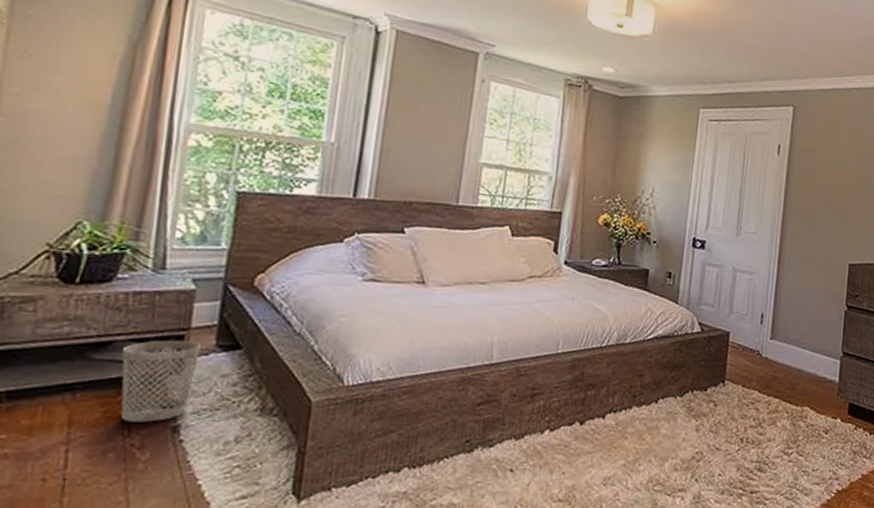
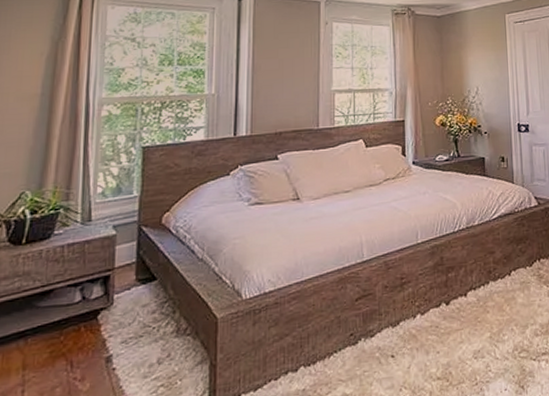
wastebasket: present [120,340,201,423] -> none [62,279,124,358]

